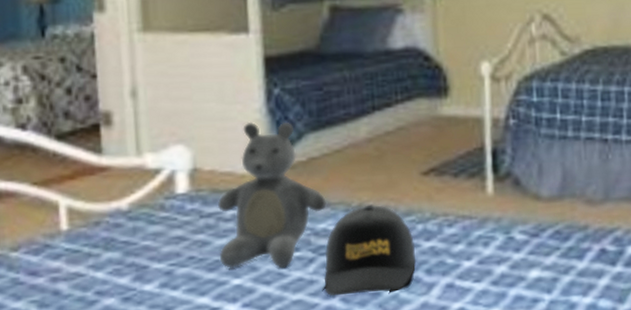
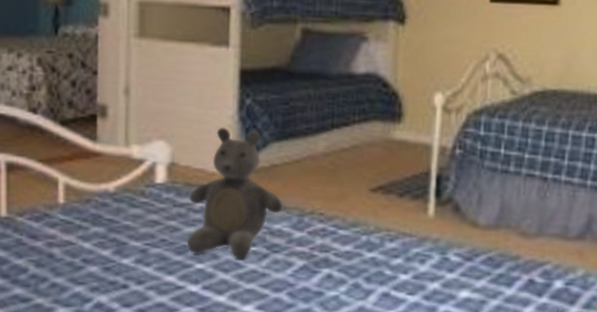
baseball cap: present [324,204,417,296] -> none [274,212,358,293]

